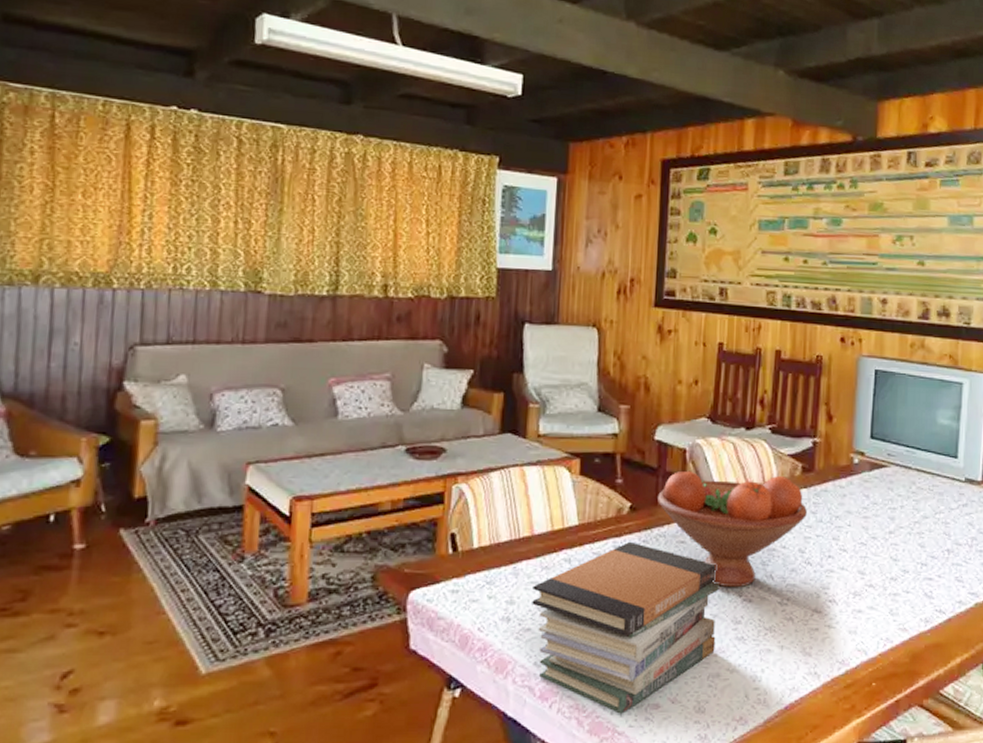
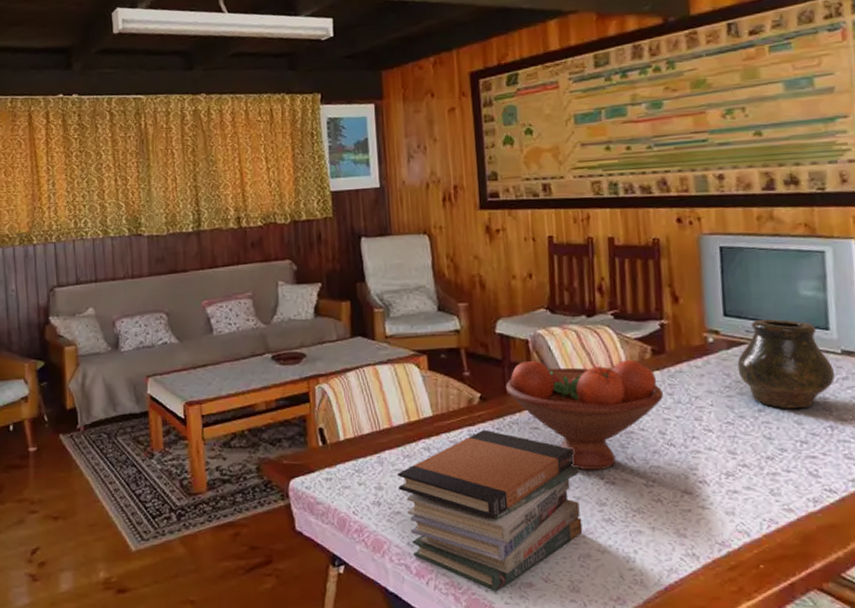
vase: none [876,443,957,532] -> present [737,318,835,409]

